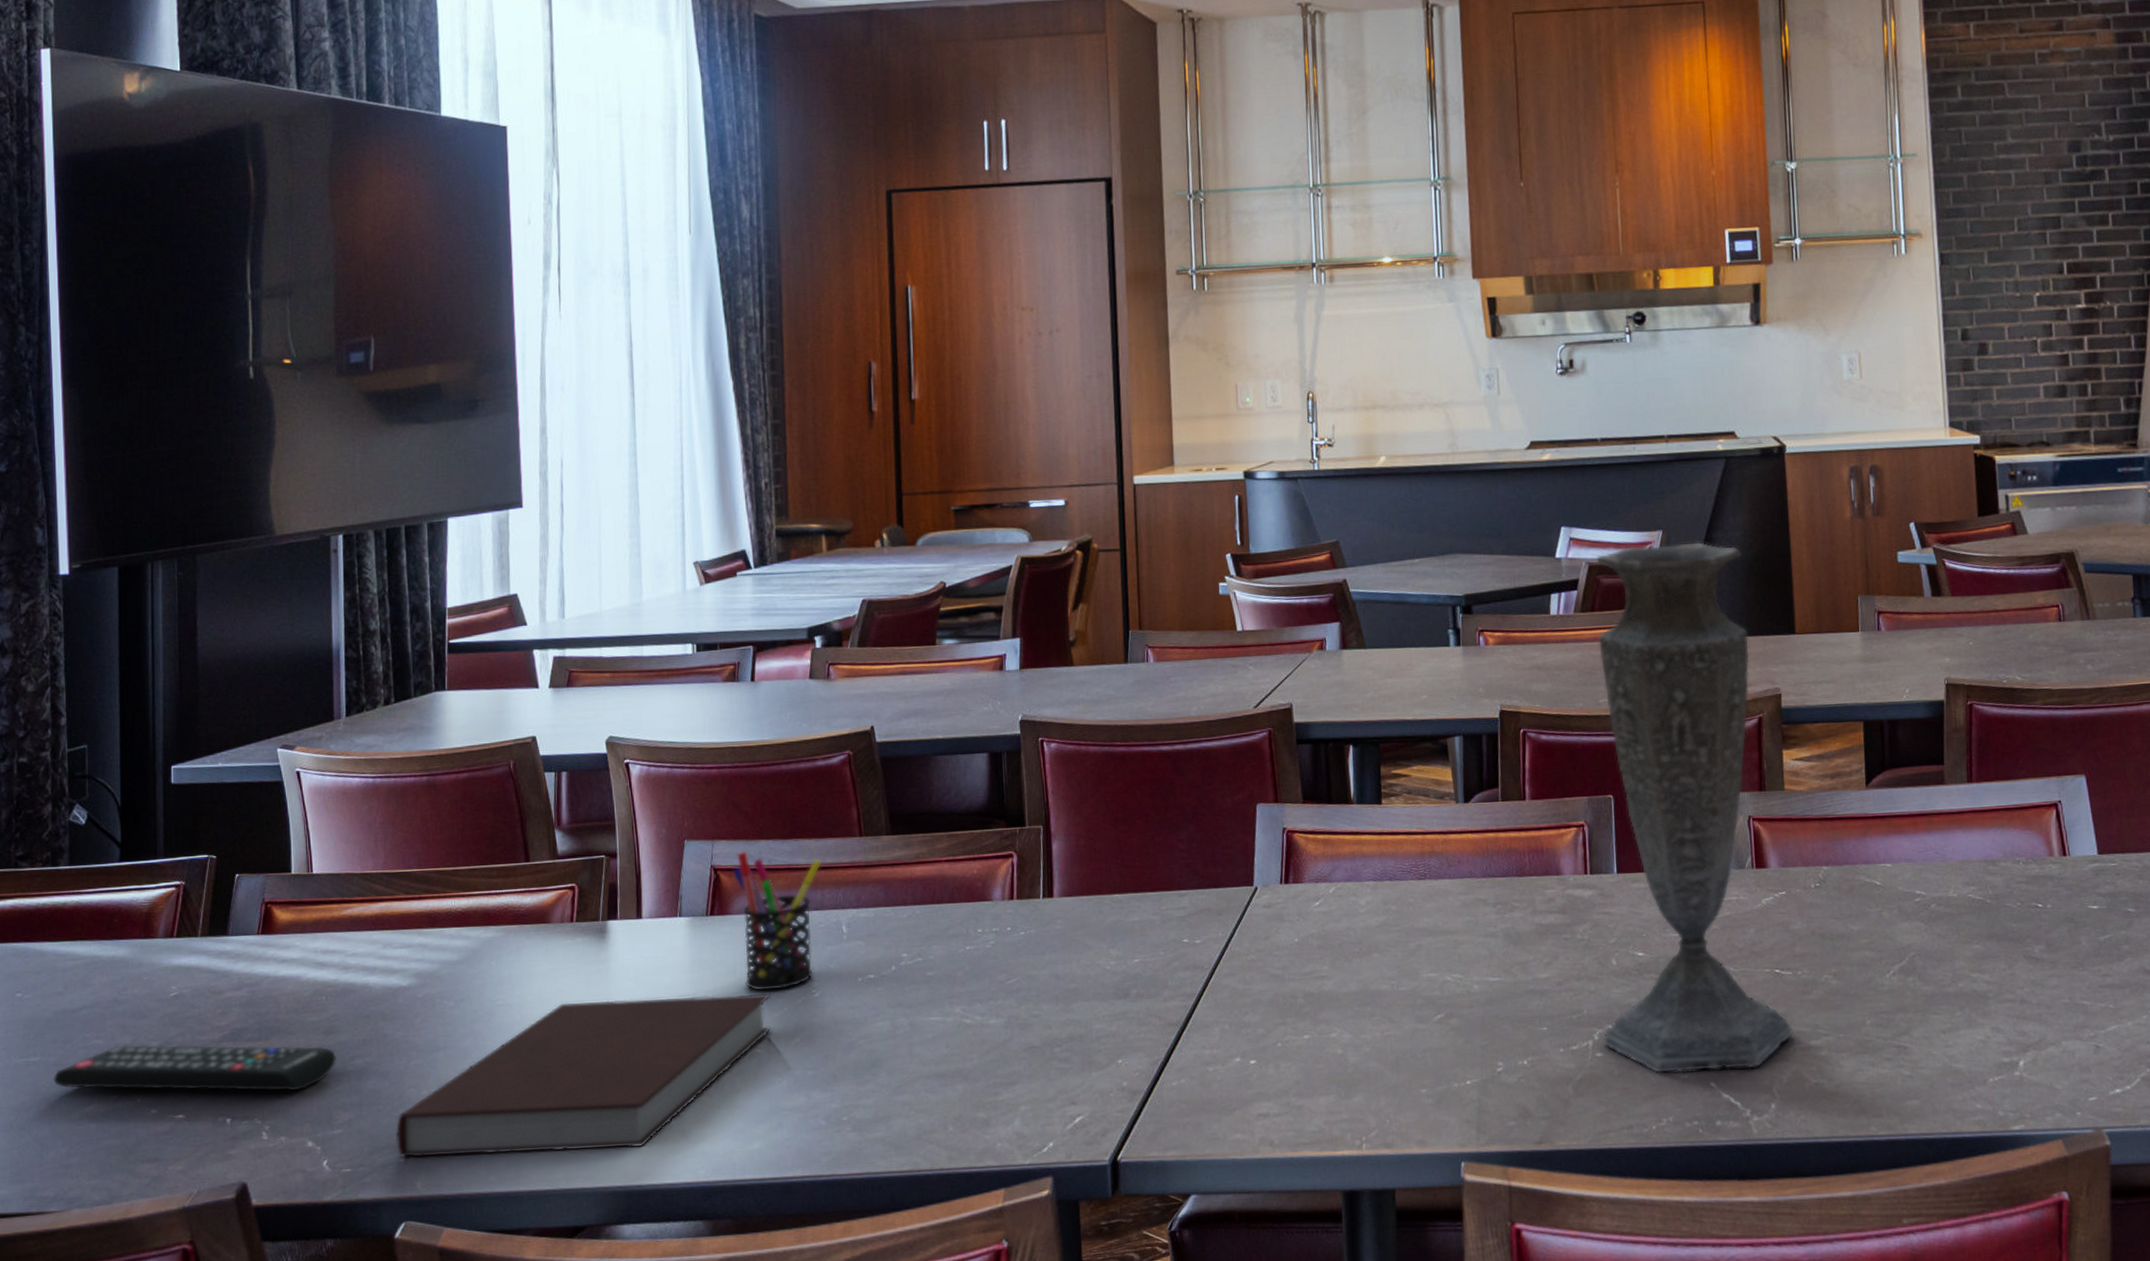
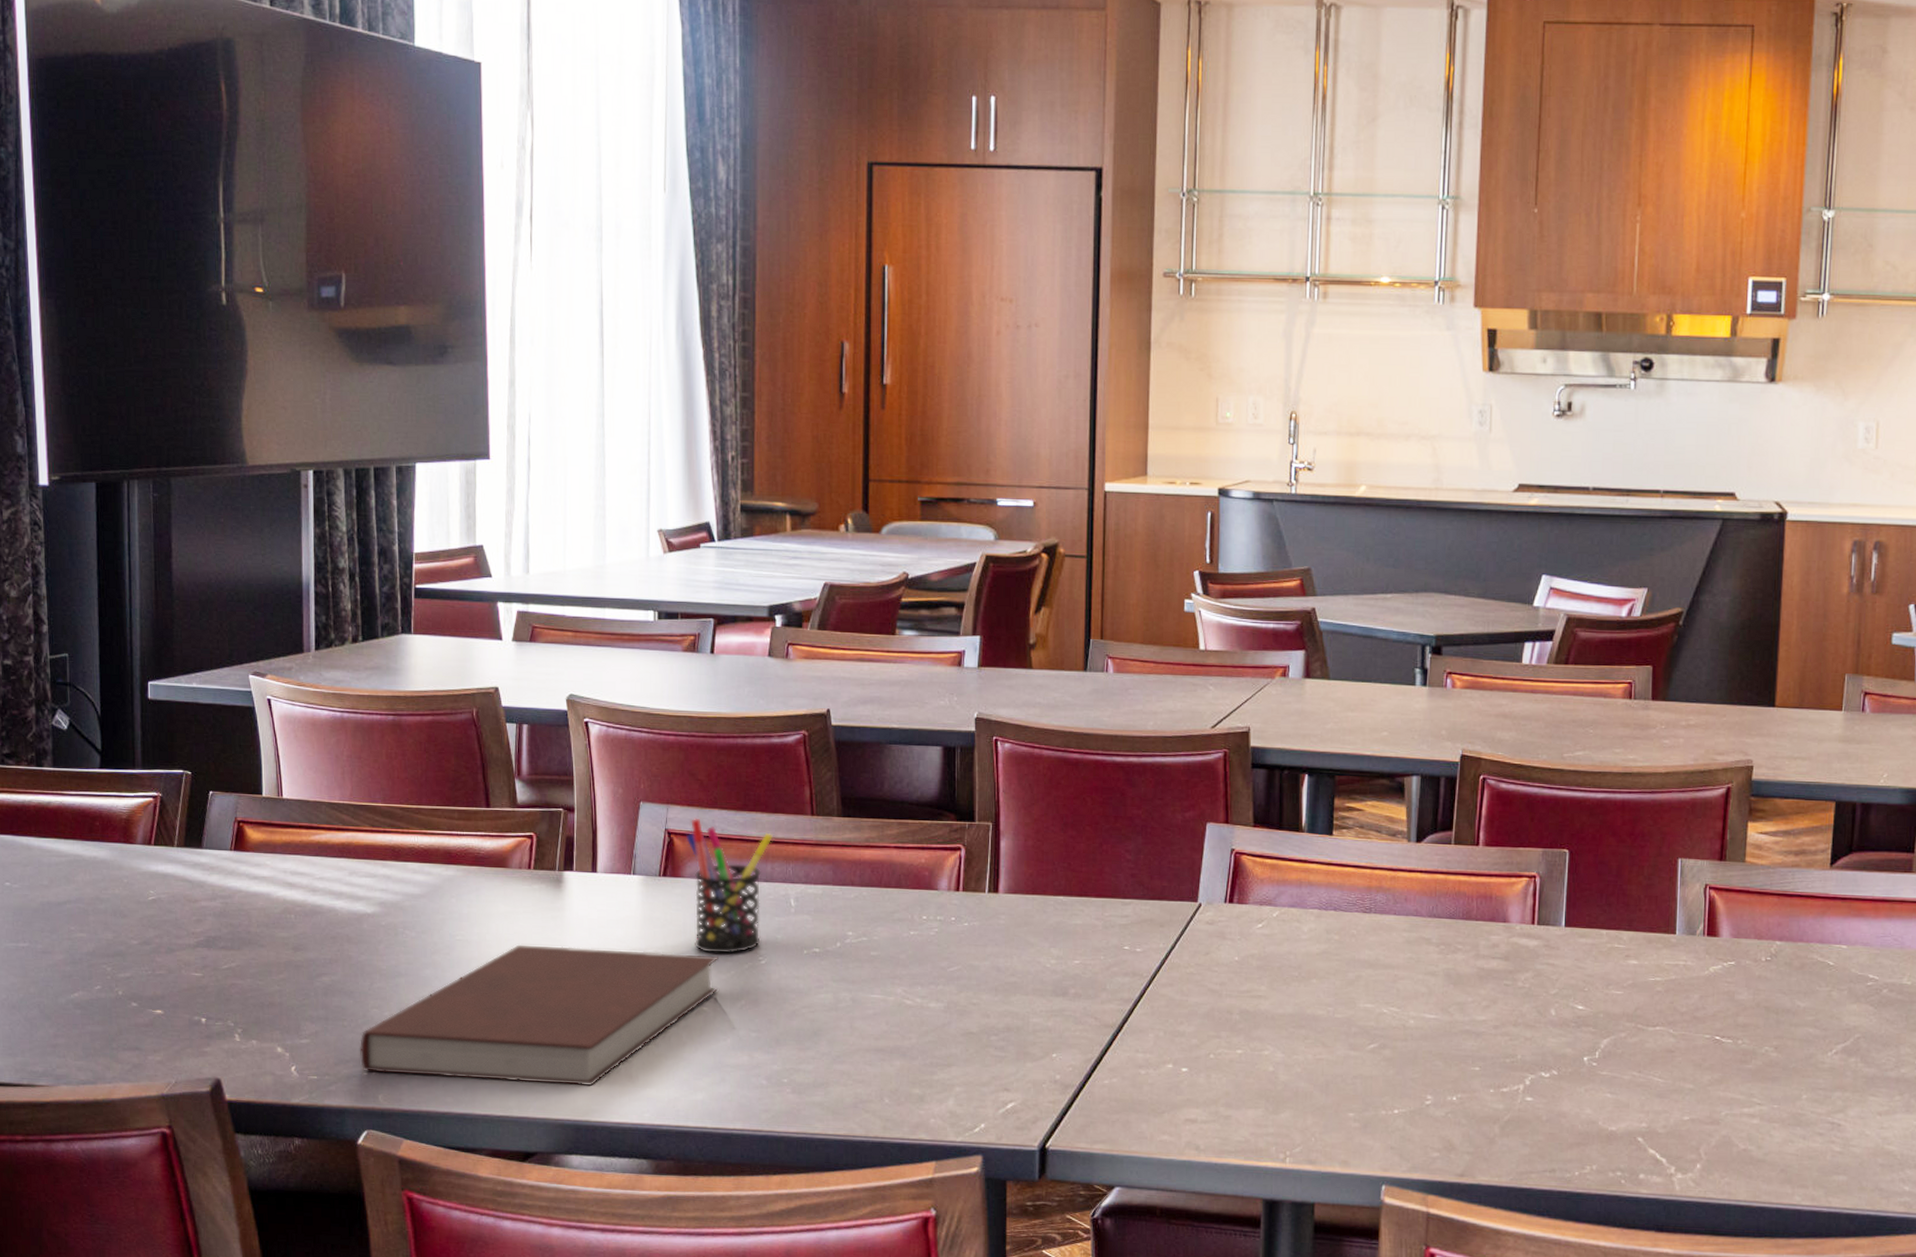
remote control: present [53,1044,337,1092] -> none [41,940,305,1000]
vase: present [1597,542,1794,1073] -> none [1534,601,1729,1129]

